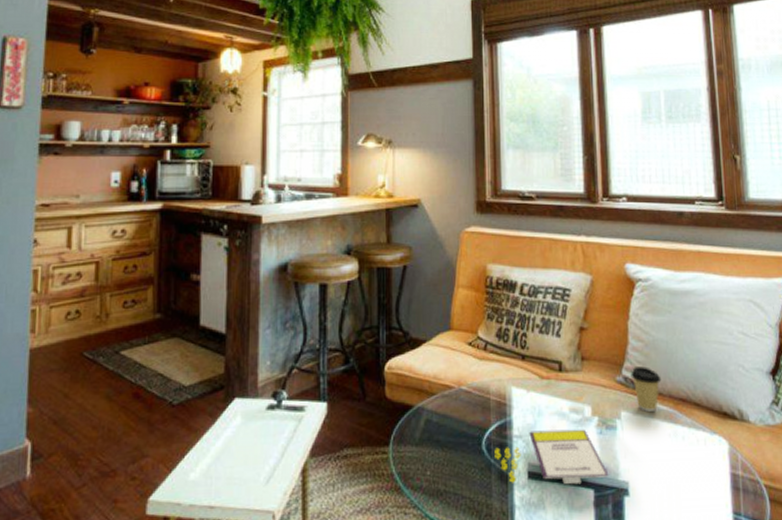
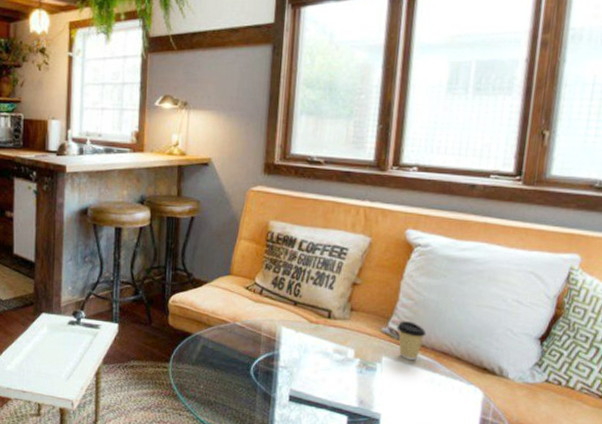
board game: present [494,429,609,485] -> none [261,364,364,411]

